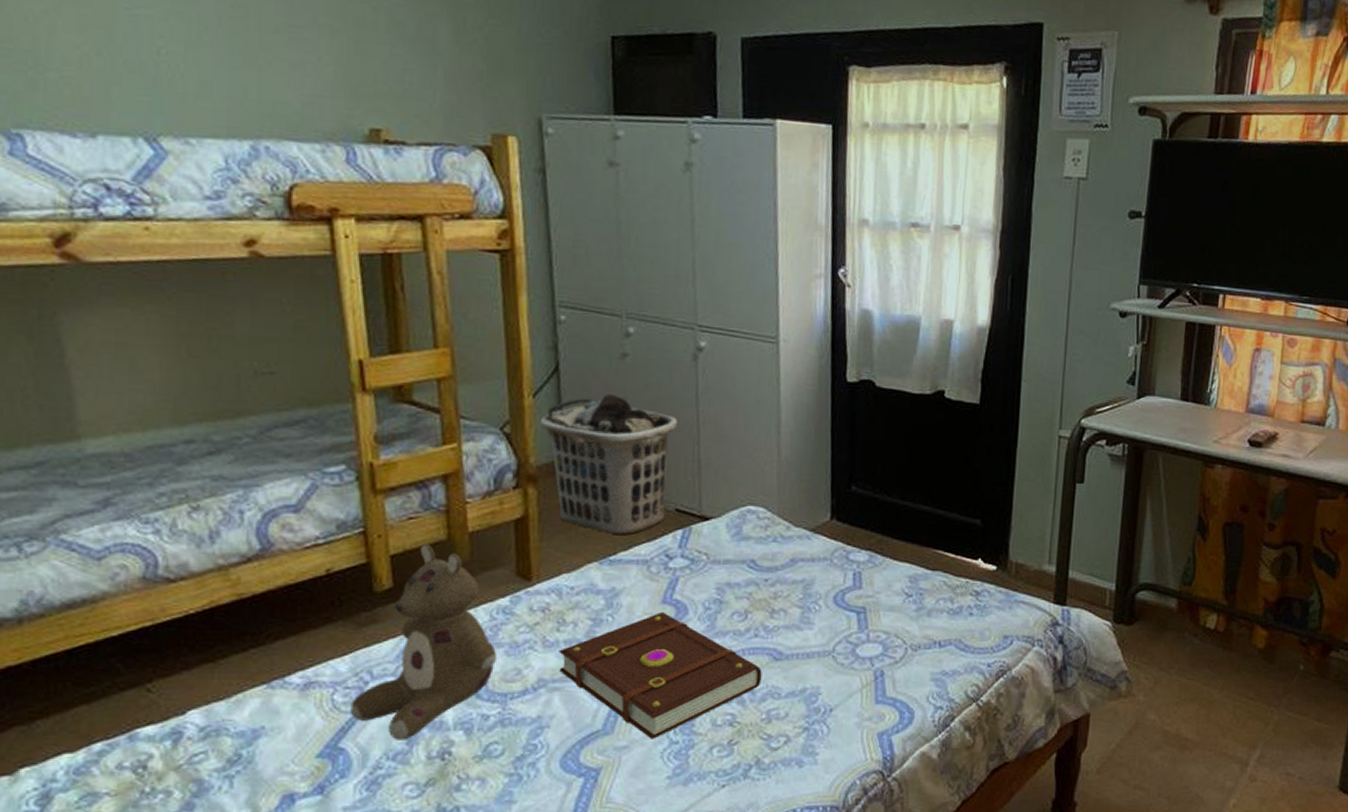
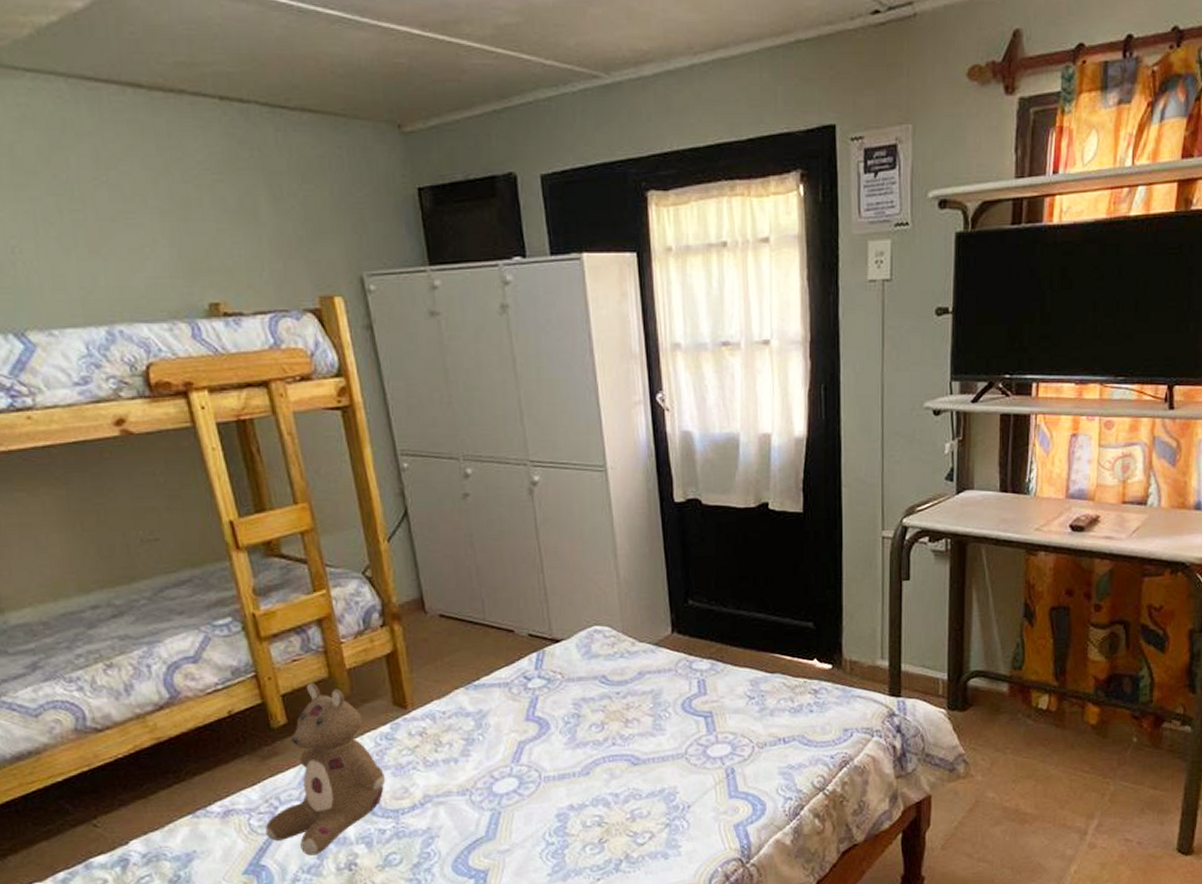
clothes hamper: present [539,394,678,536] -> none [396,533,522,662]
book: present [558,612,762,739] -> none [439,729,623,842]

